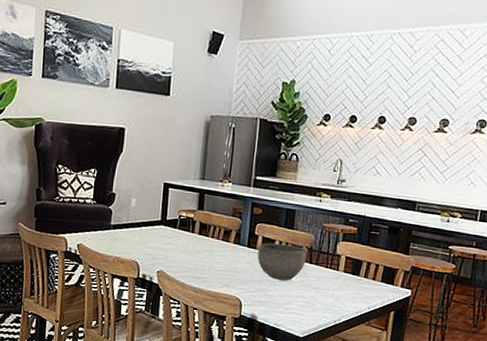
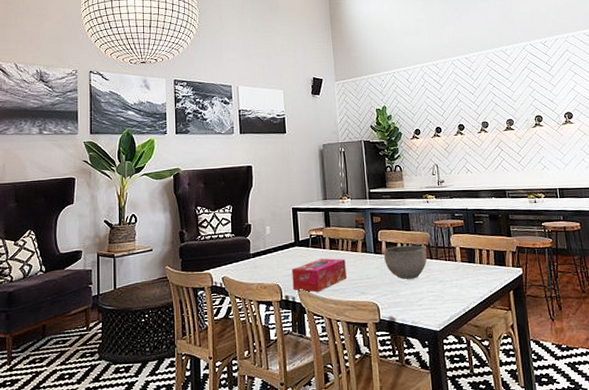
tissue box: none [151,242,214,276] -> present [292,258,347,292]

